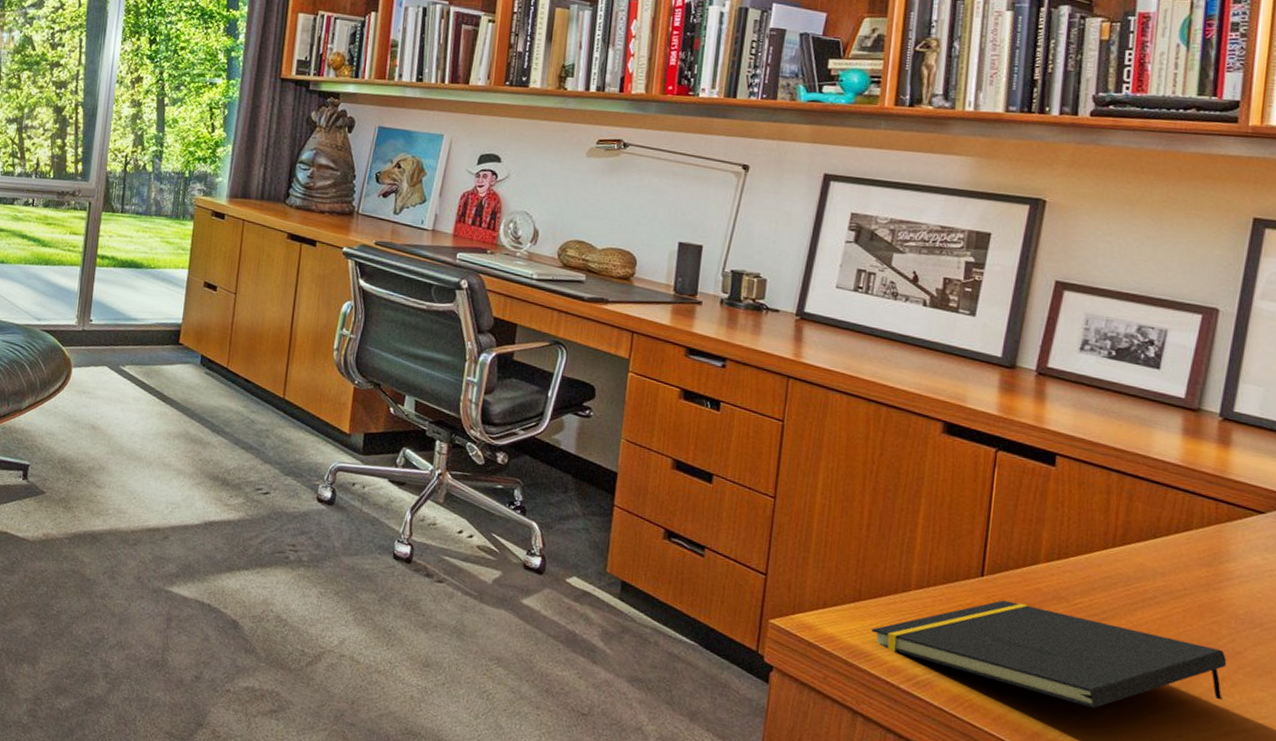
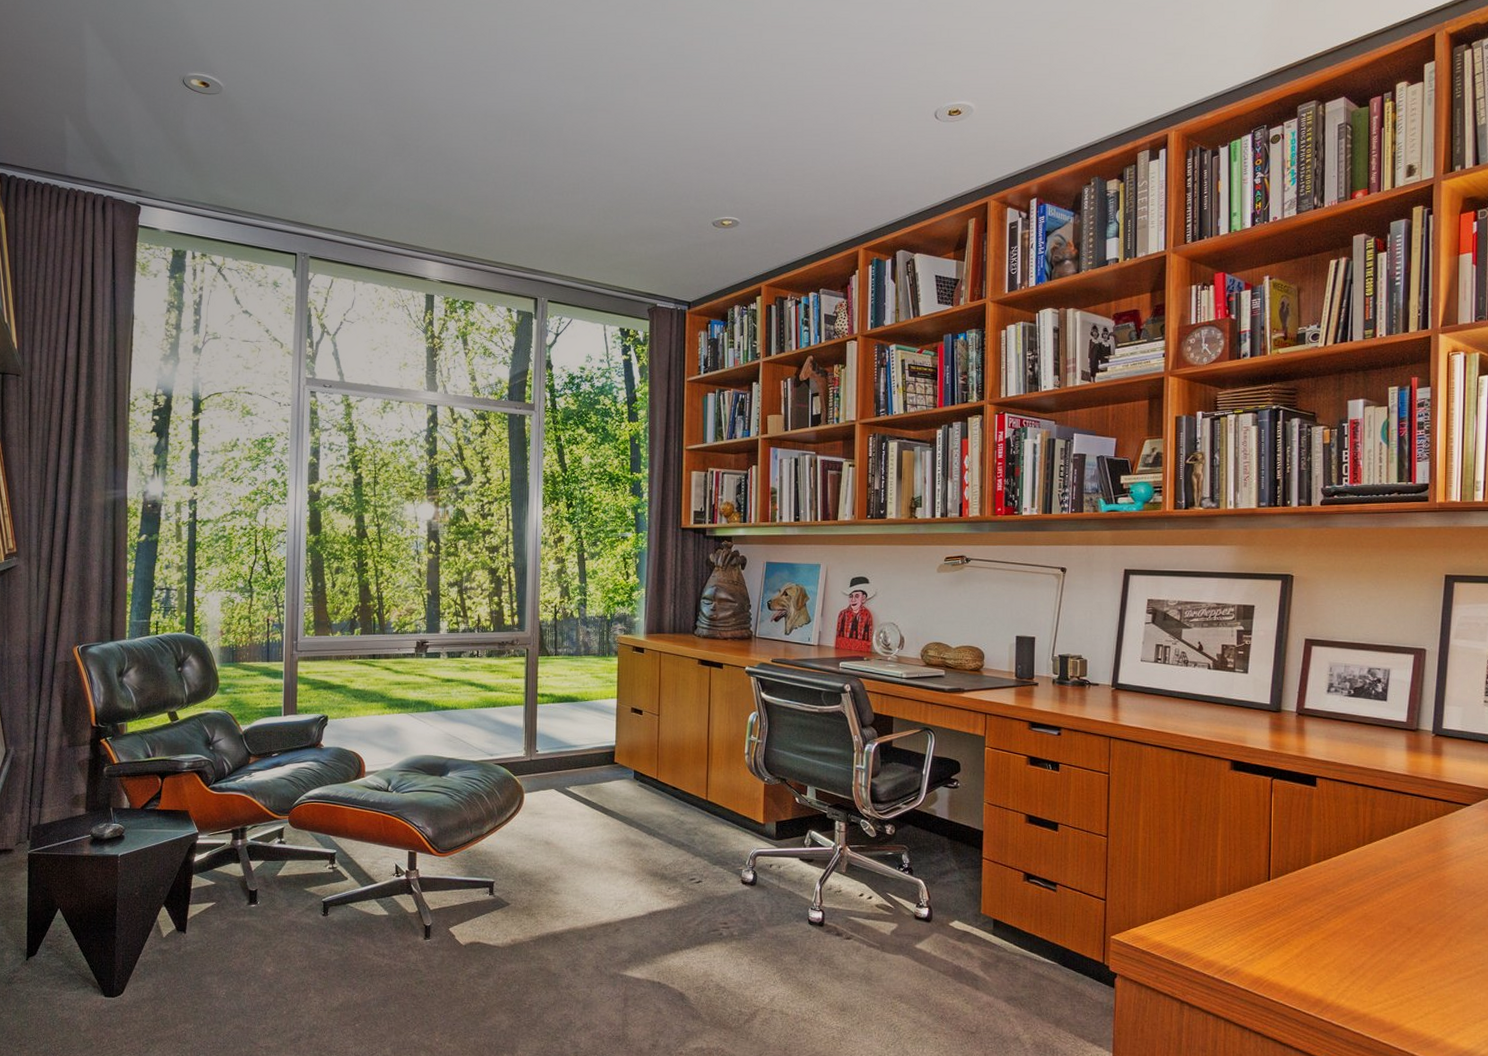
notepad: present [871,600,1227,709] -> none [1189,898,1452,974]

